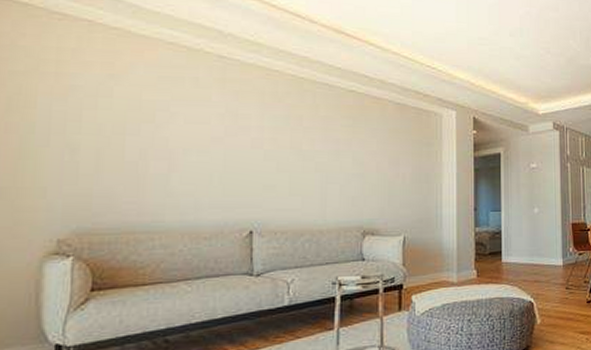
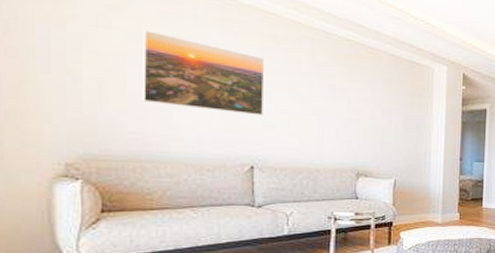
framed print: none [139,96,266,176] -> present [142,30,265,116]

